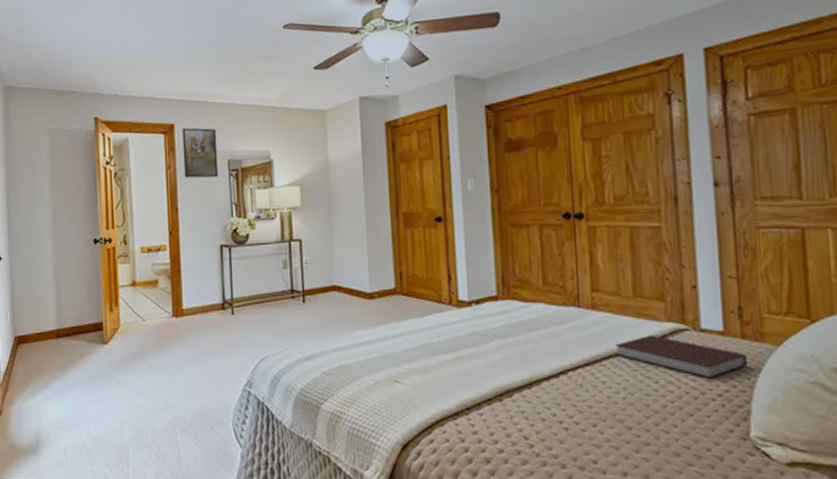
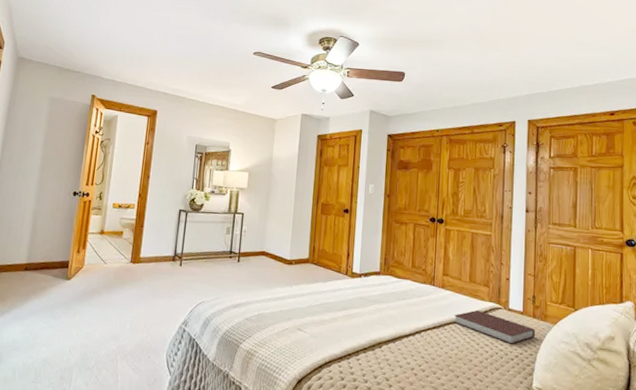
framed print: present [182,127,219,178] -> none [159,115,191,157]

